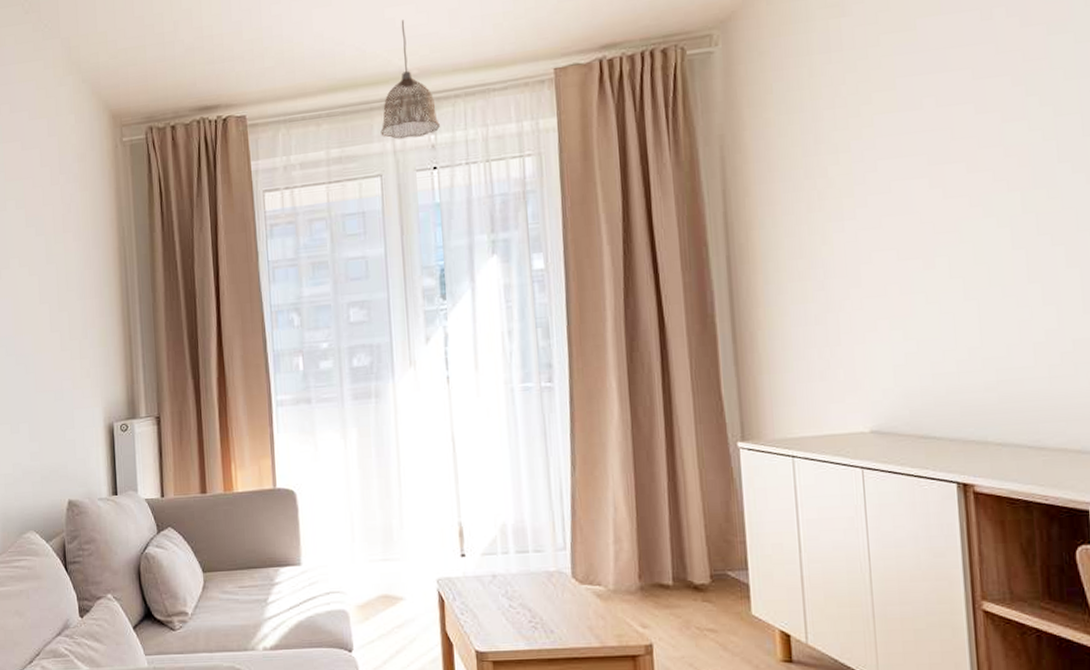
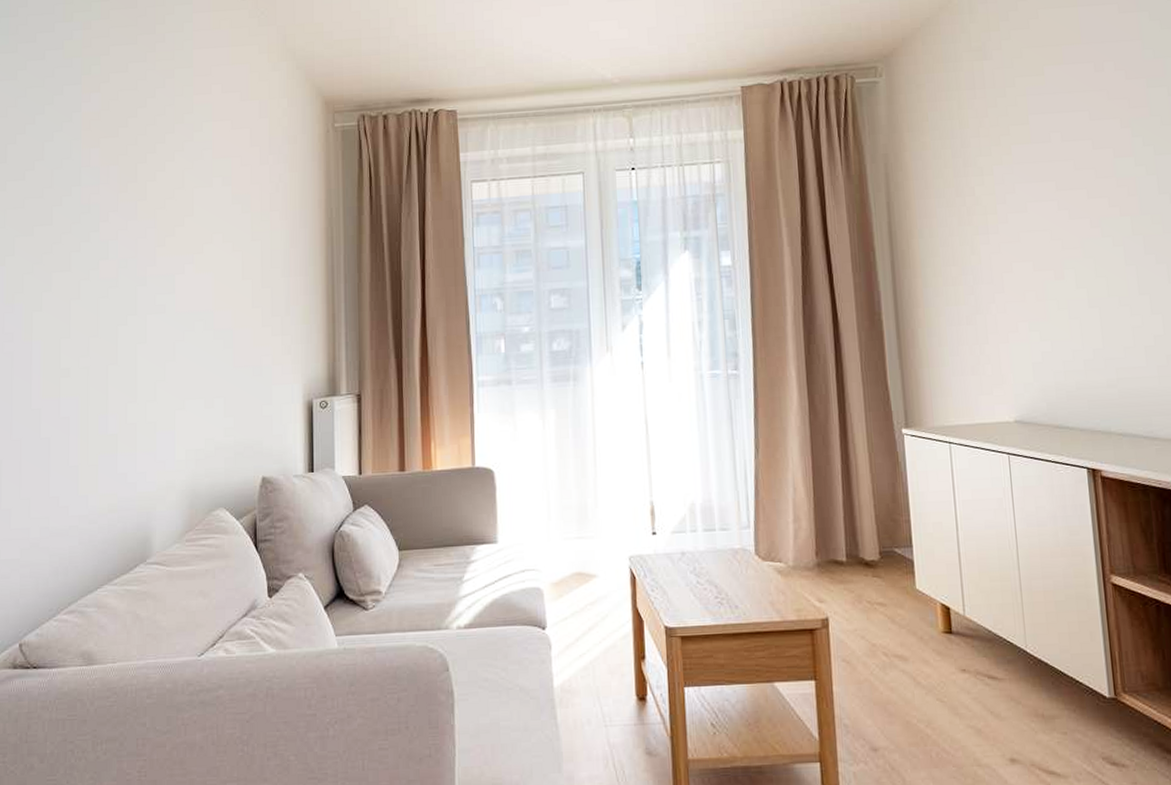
pendant lamp: present [380,20,440,139] -> none [583,34,638,141]

